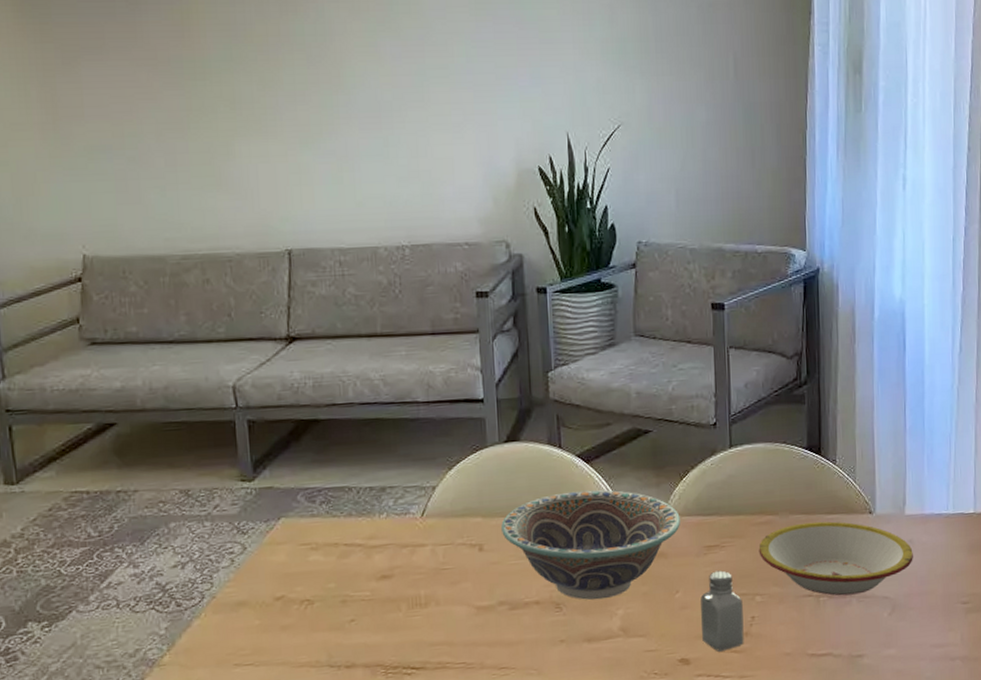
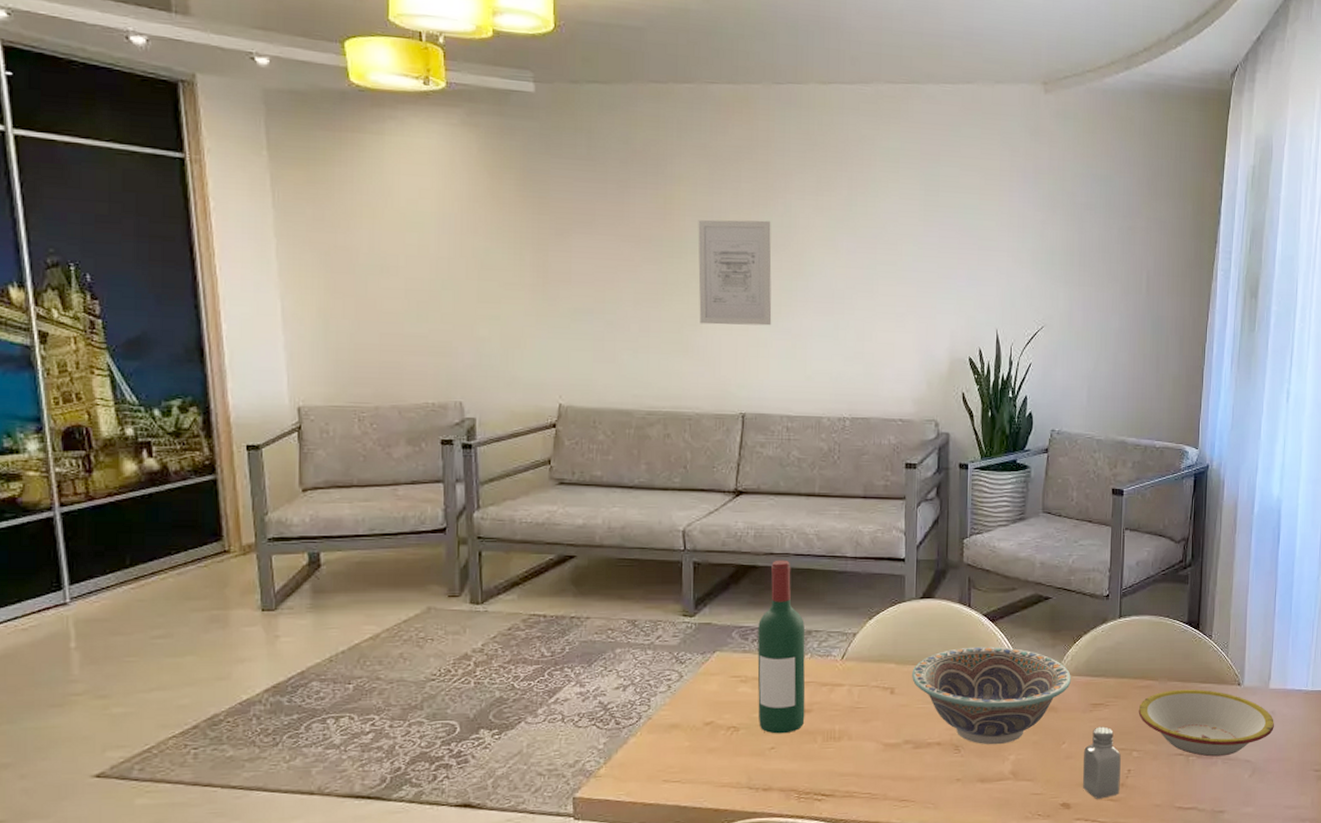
wall art: none [220,29,313,153] -> present [698,219,772,326]
wine bottle: none [325,410,386,605] -> present [757,560,806,734]

